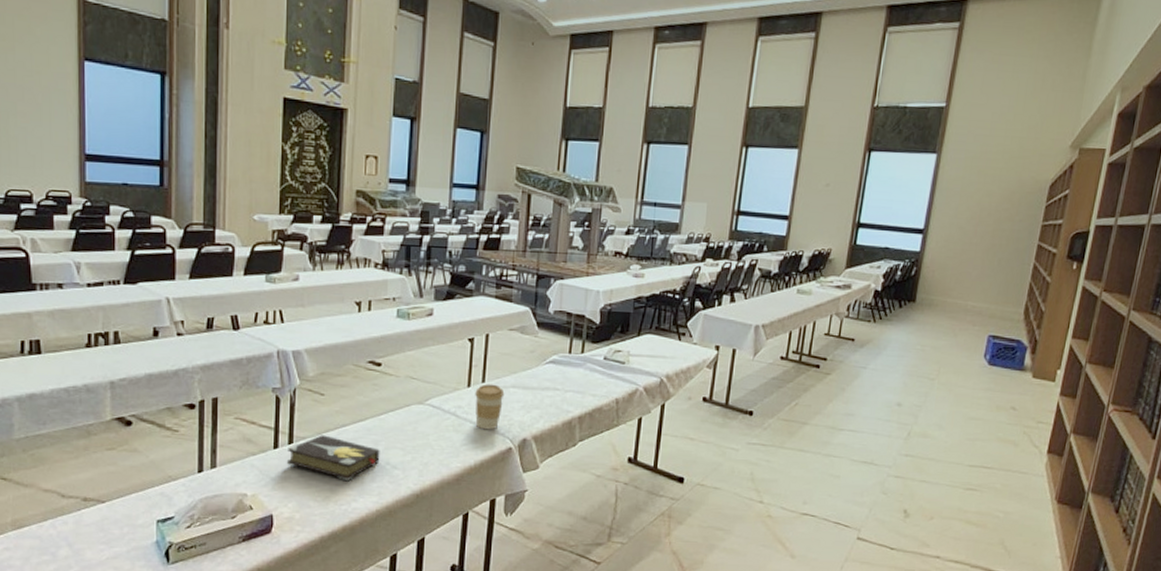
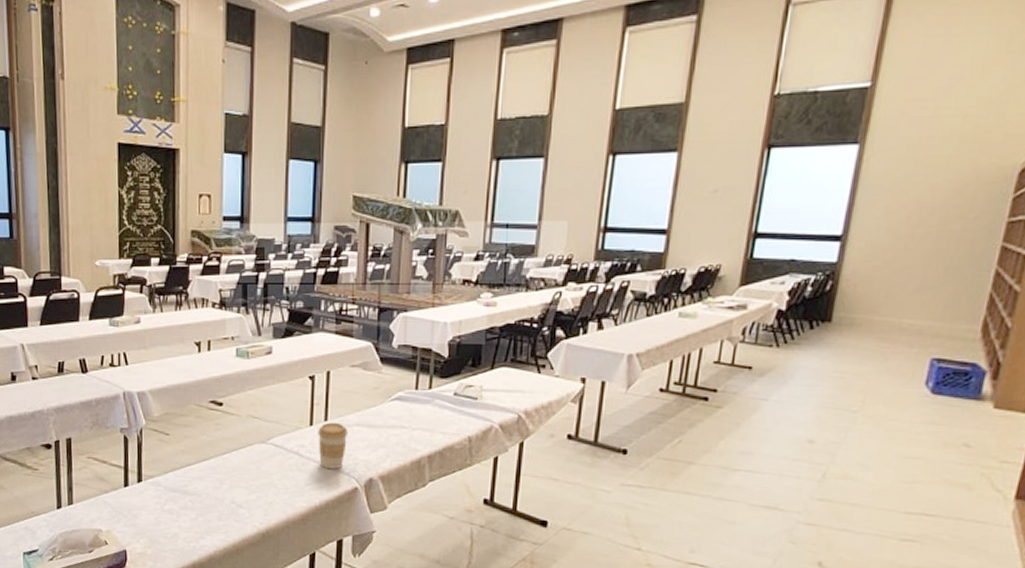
hardback book: present [286,435,380,480] -> none [136,474,225,518]

